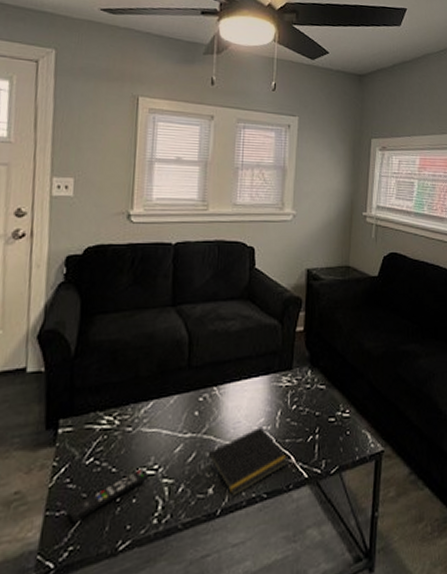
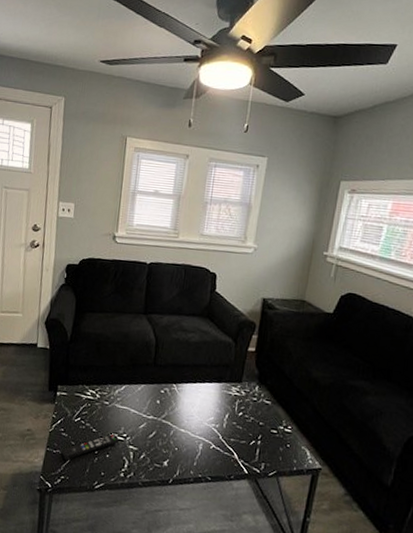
notepad: present [207,427,289,497] -> none [164,423,232,473]

